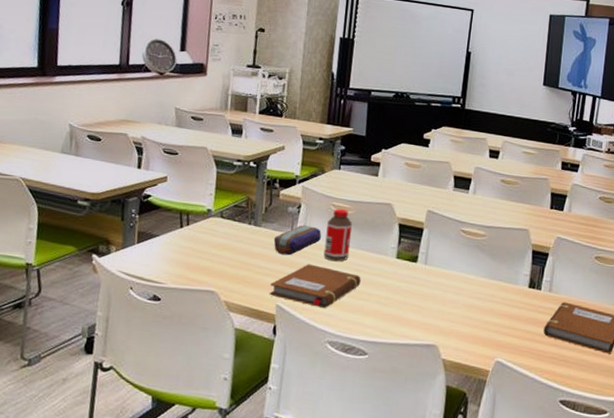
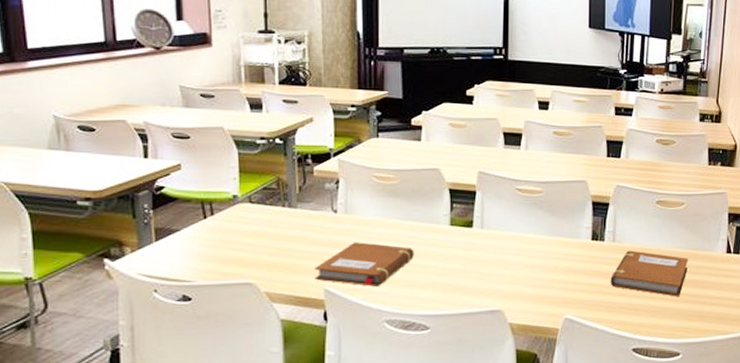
pencil case: present [273,225,321,256] -> none [313,201,365,236]
bottle: present [324,208,353,262] -> none [370,179,399,236]

